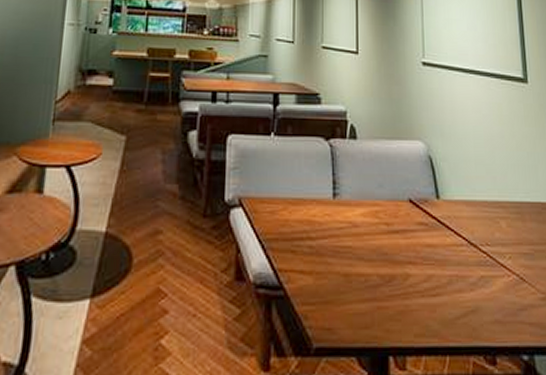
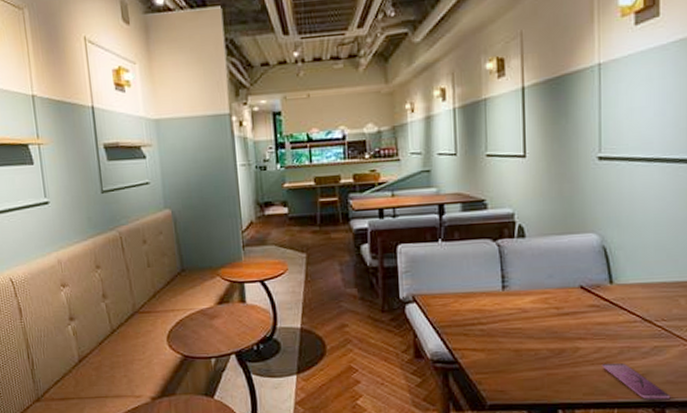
smartphone: none [432,295,500,344] -> present [601,363,671,400]

